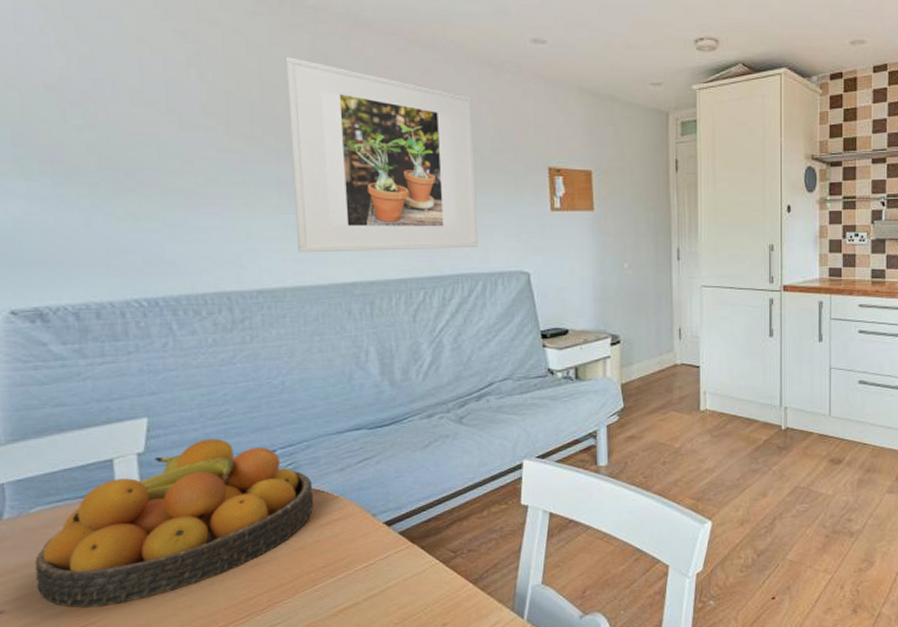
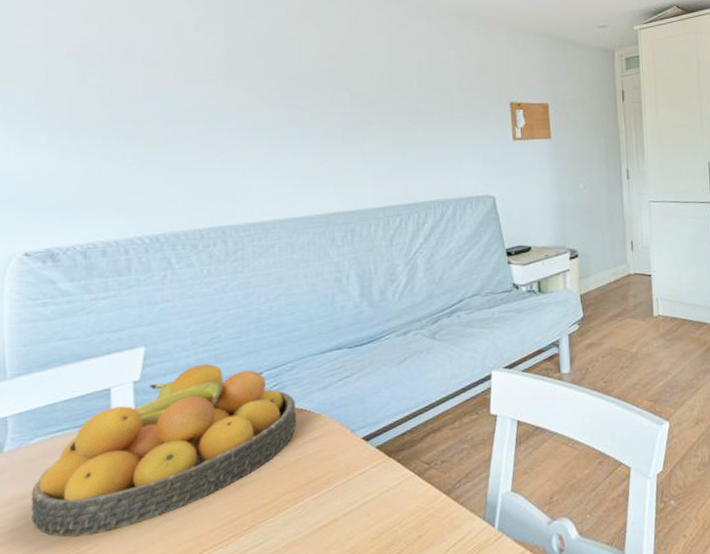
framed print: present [285,56,478,253] -> none [279,17,448,188]

